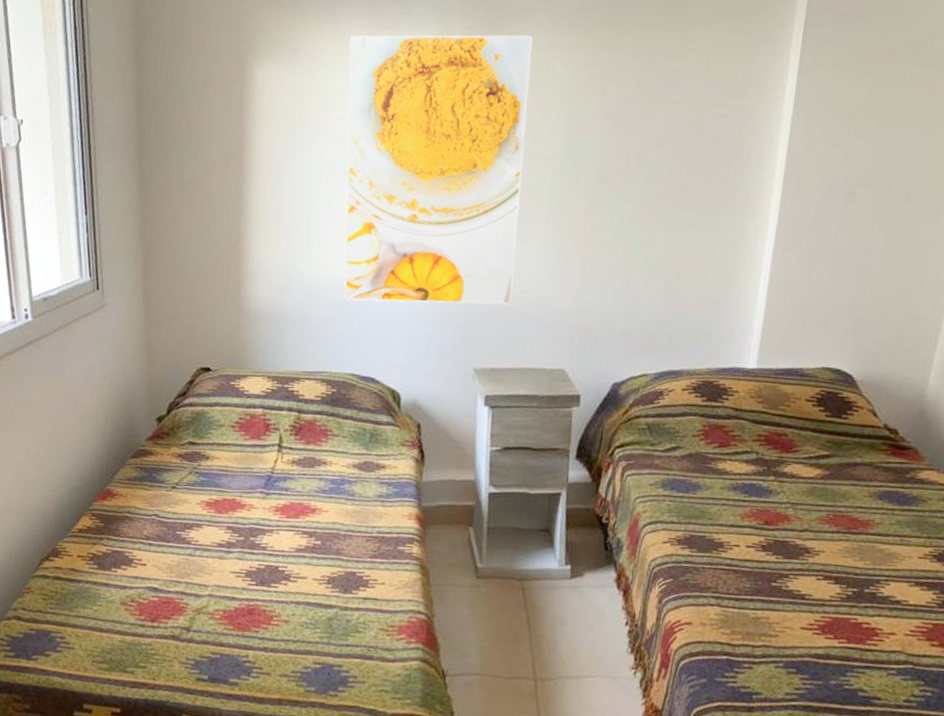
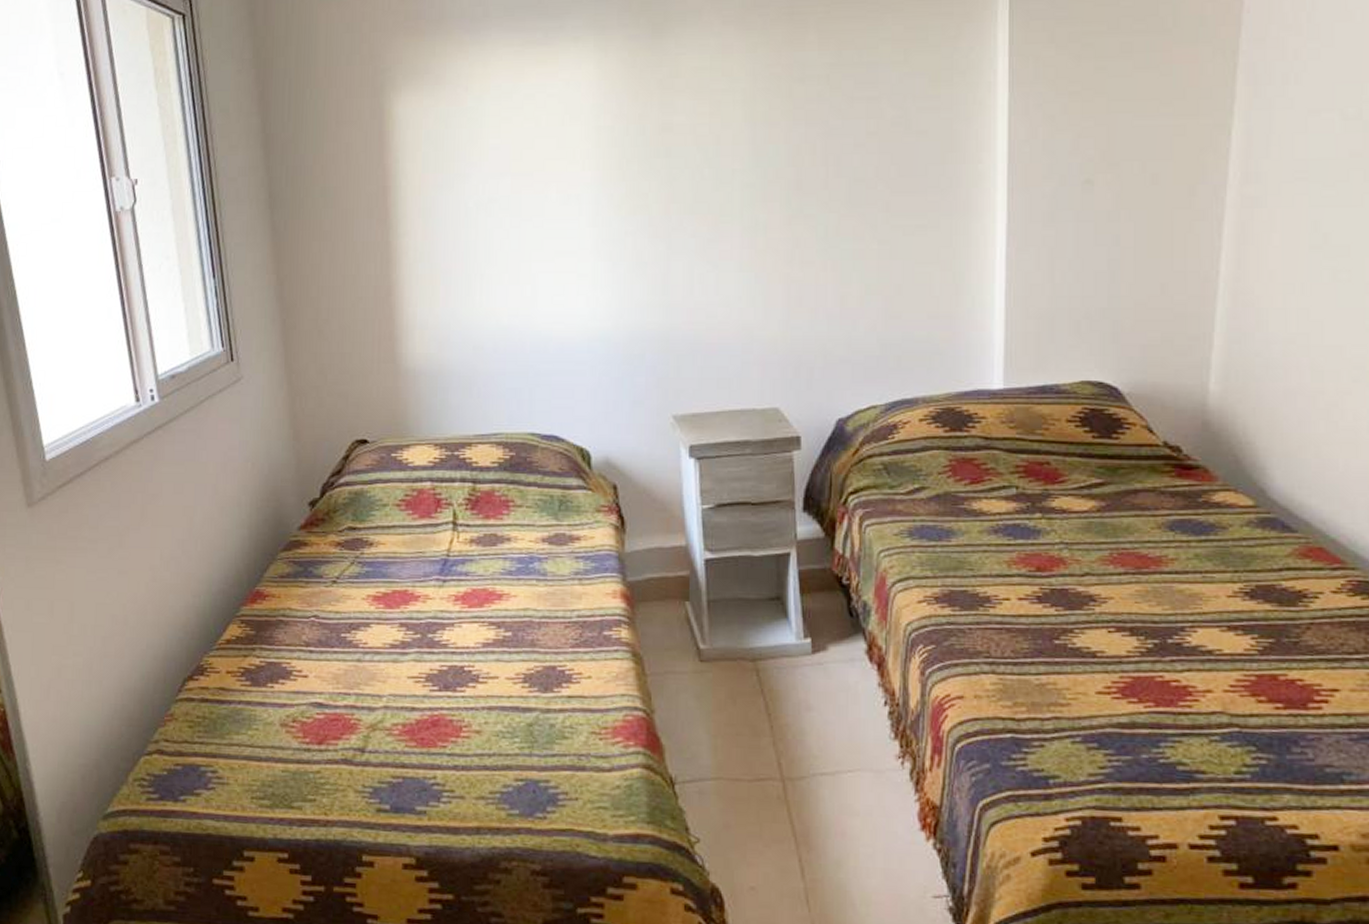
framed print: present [344,35,533,305] -> none [498,39,709,349]

